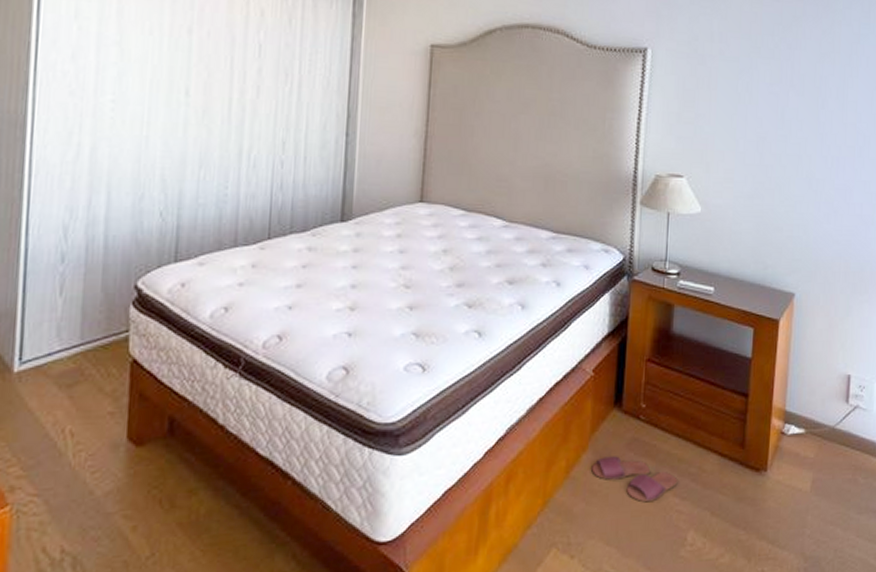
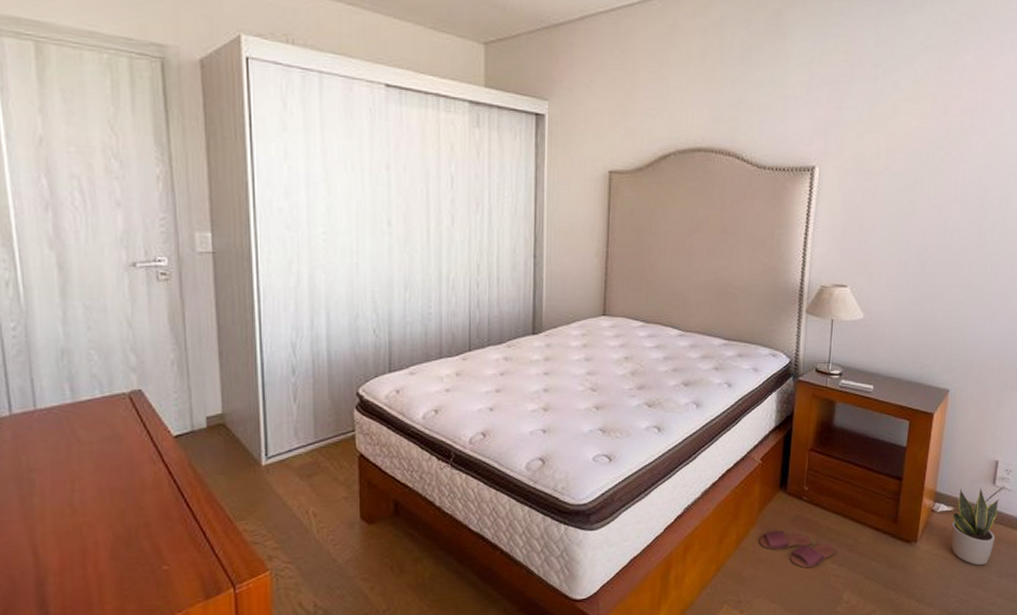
potted plant: none [804,405,854,499] -> present [951,487,999,565]

